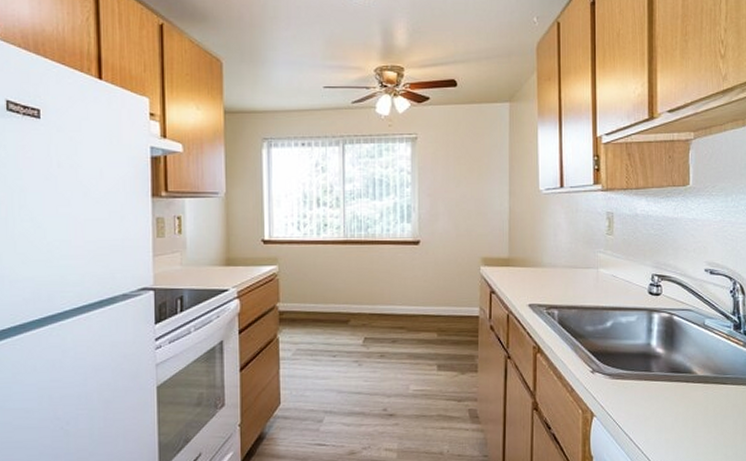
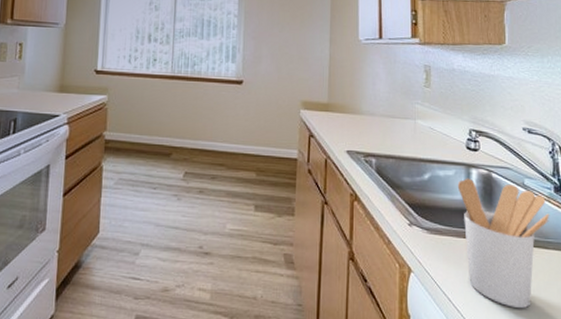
utensil holder: none [639,322,729,441] -> present [457,178,550,308]

